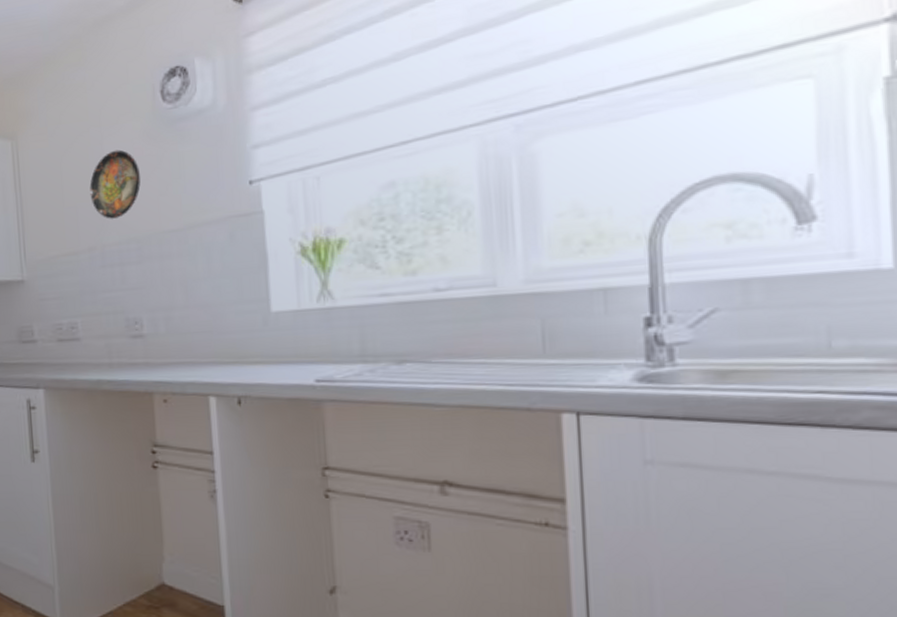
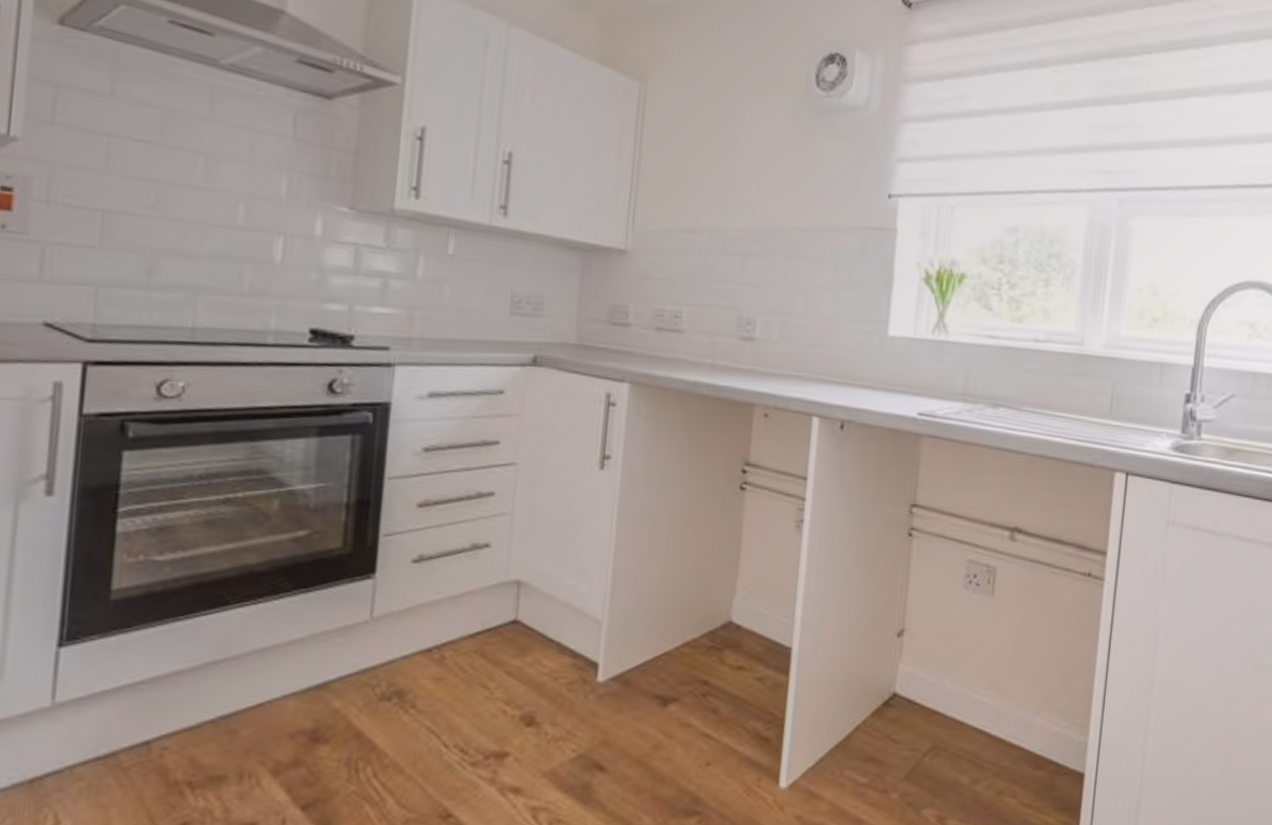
decorative plate: present [89,149,141,219] -> none [721,125,781,202]

